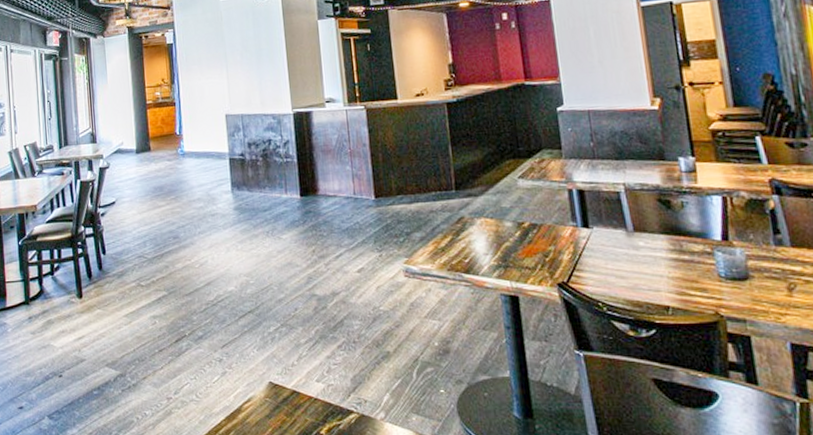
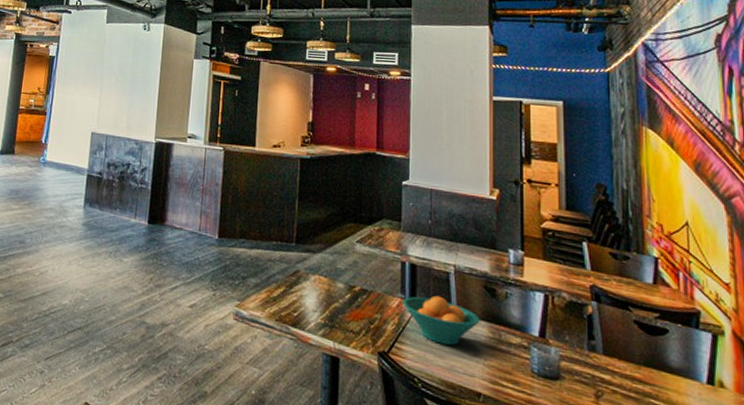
fruit bowl: none [575,217,658,265] -> present [402,295,480,346]

